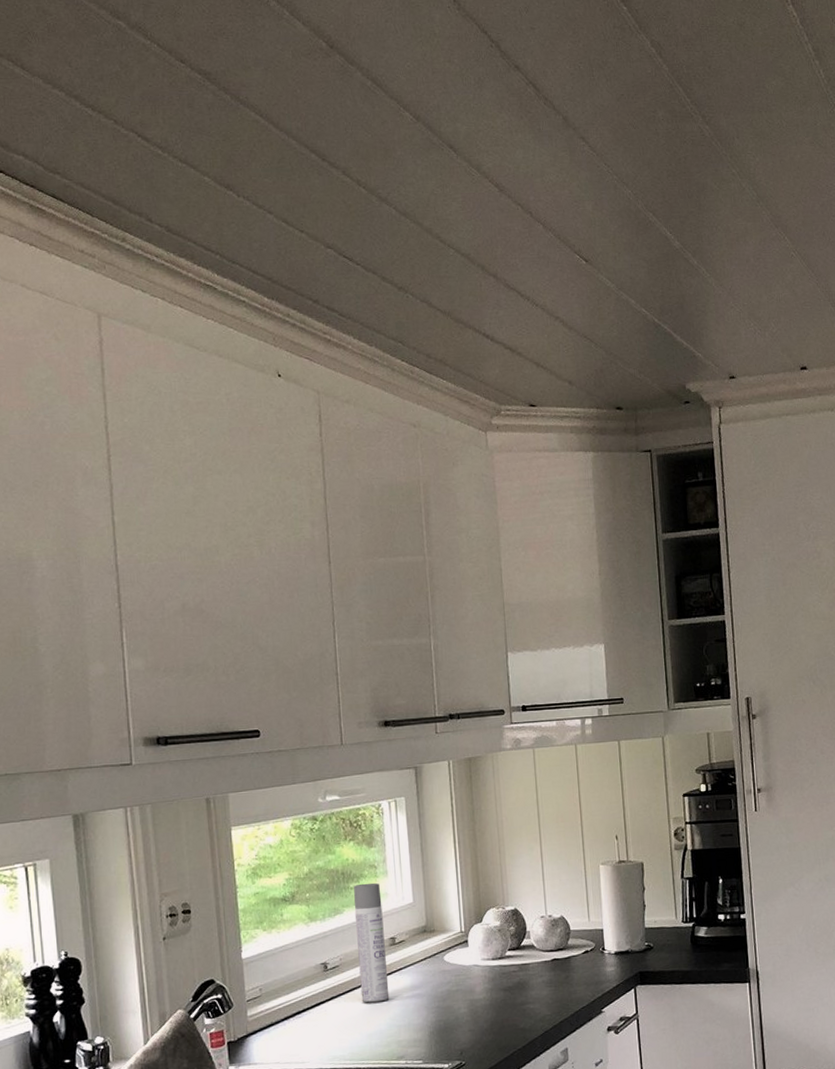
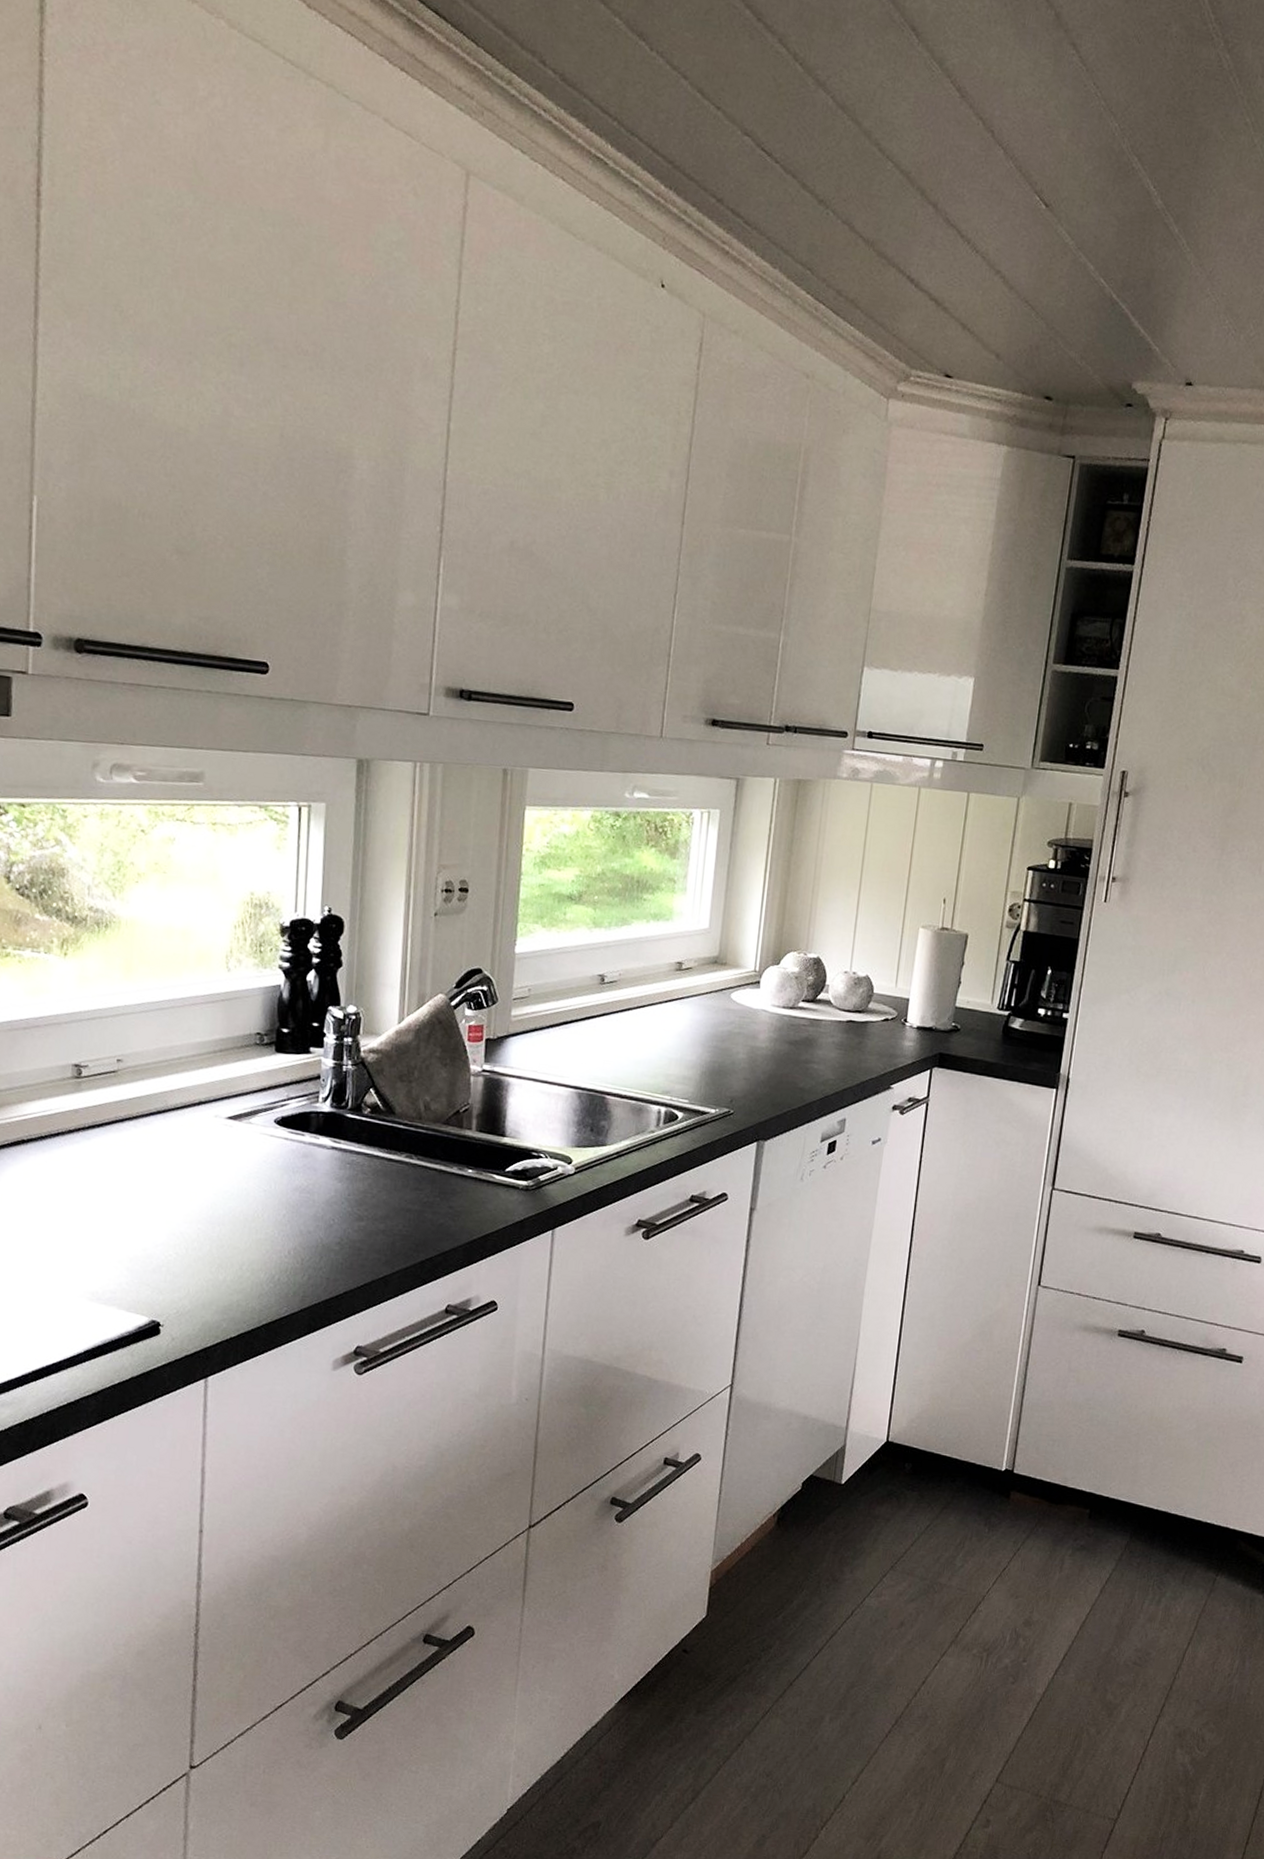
spray bottle: present [354,882,390,1003] -> none [635,896,676,1029]

